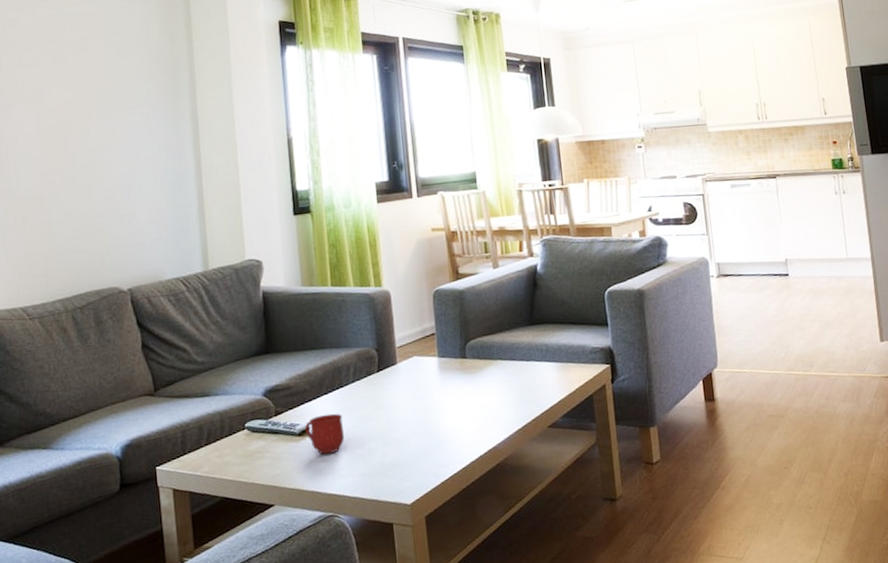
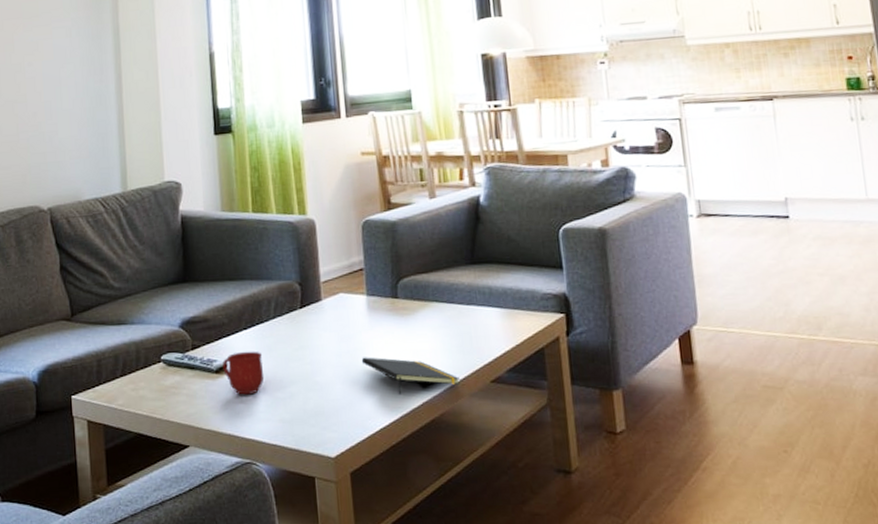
notepad: none [434,412,521,444] -> present [361,357,460,394]

